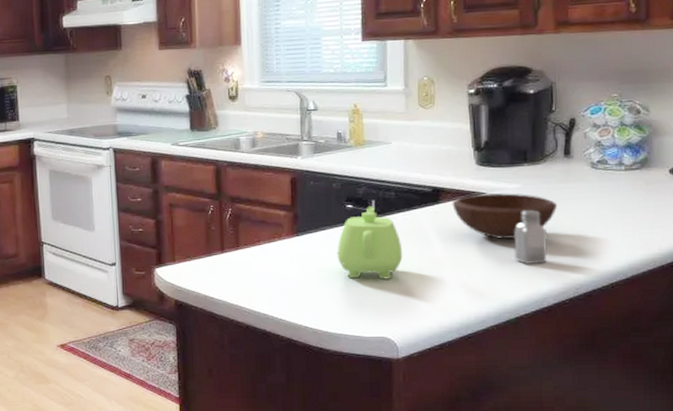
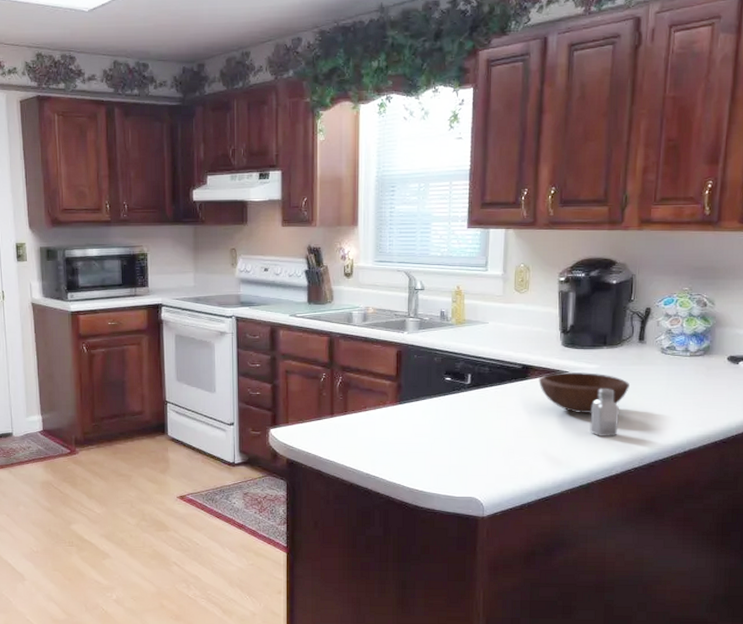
teapot: present [337,206,403,279] -> none [434,379,493,446]

